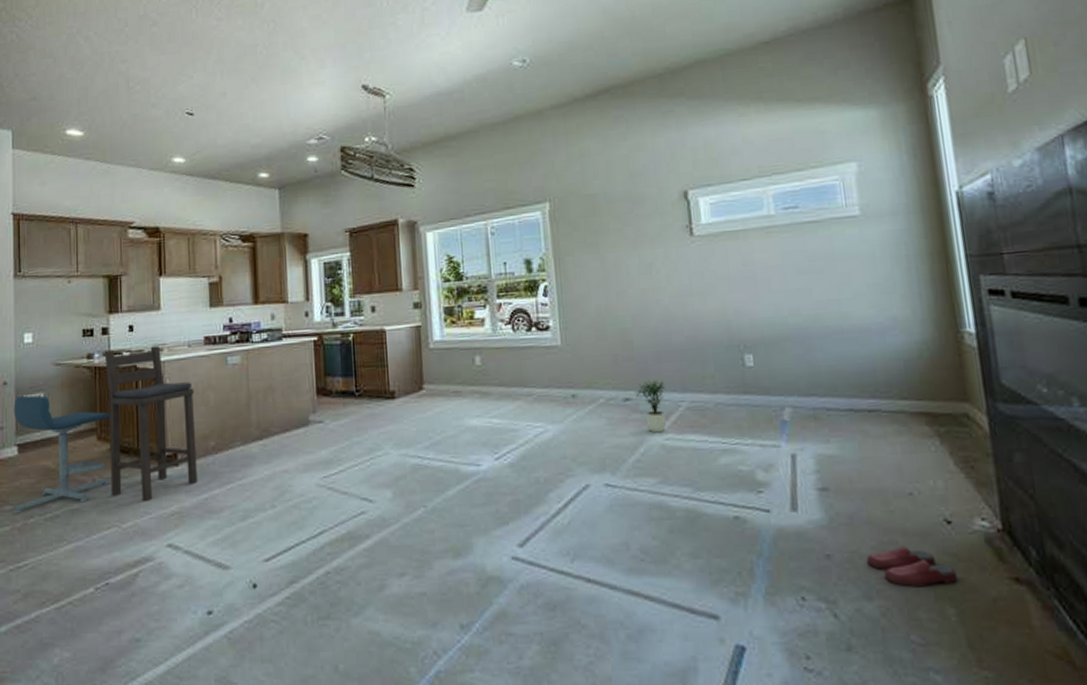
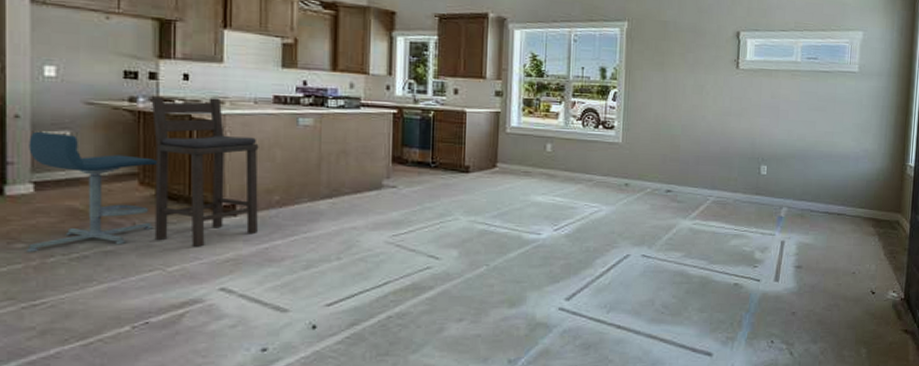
potted plant: present [635,379,667,433] -> none [675,178,701,219]
slippers: present [867,546,957,586] -> none [818,308,872,334]

